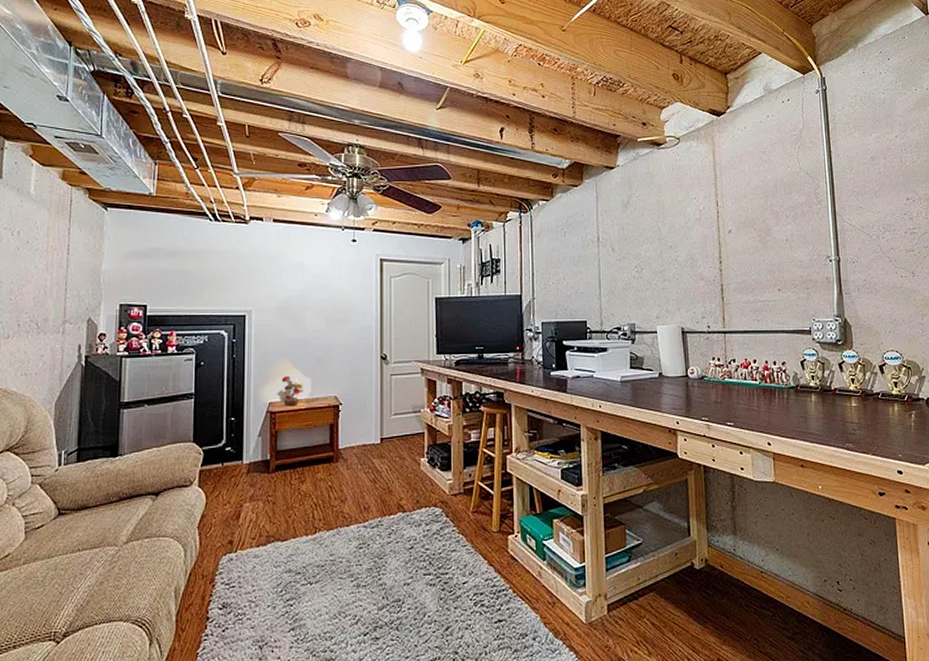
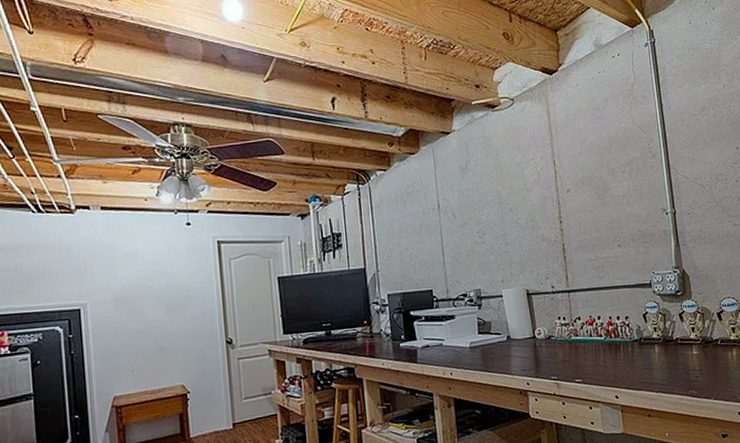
decorative plant: present [277,375,304,407] -> none [121,367,149,400]

